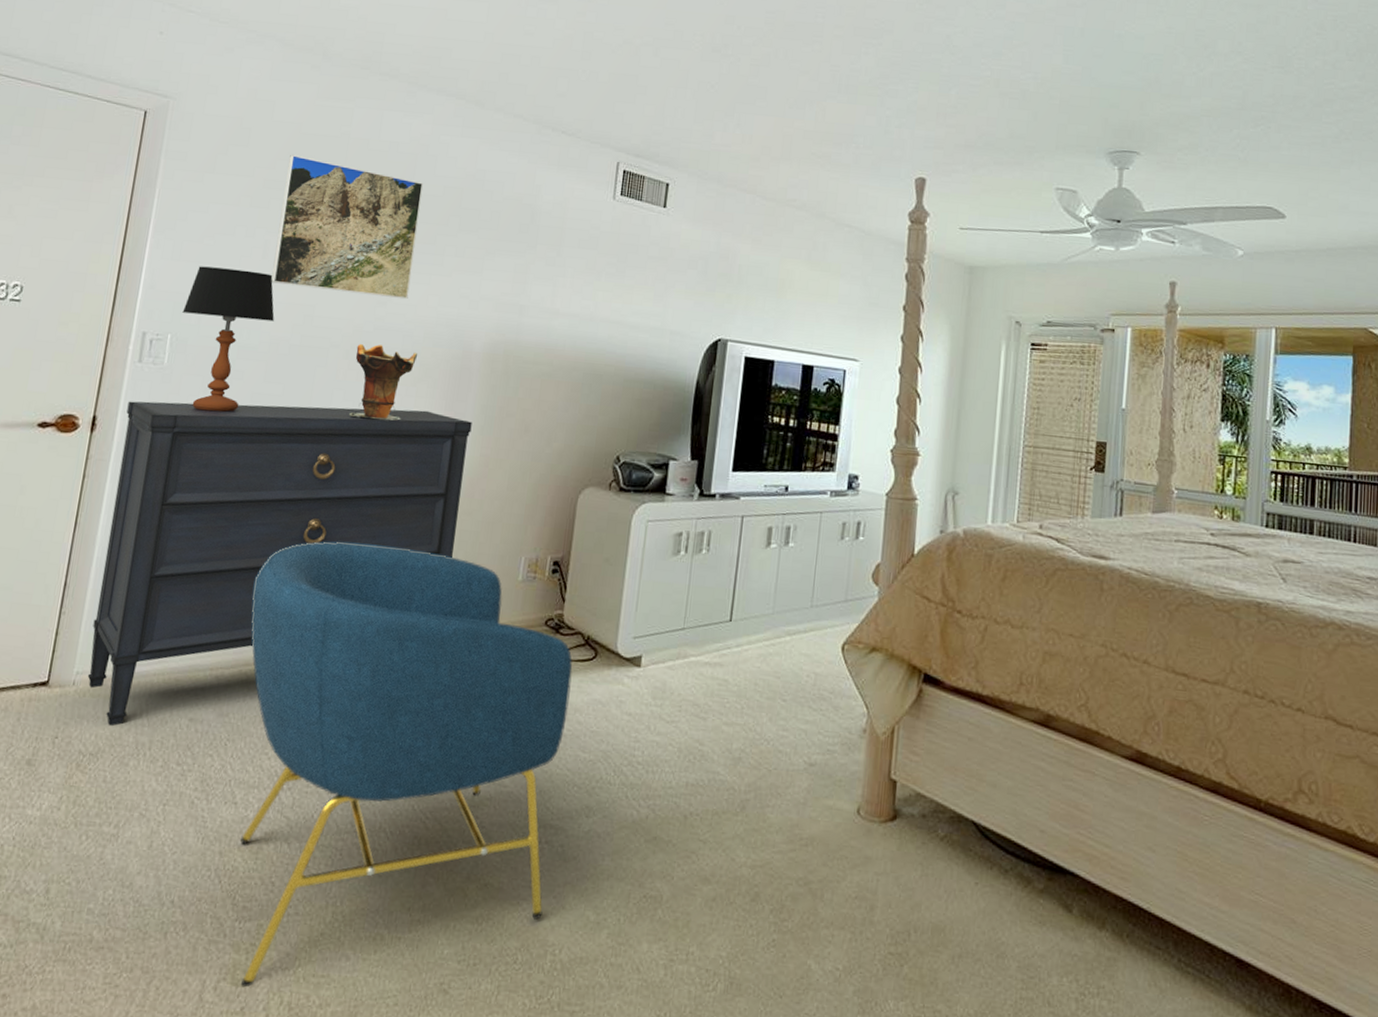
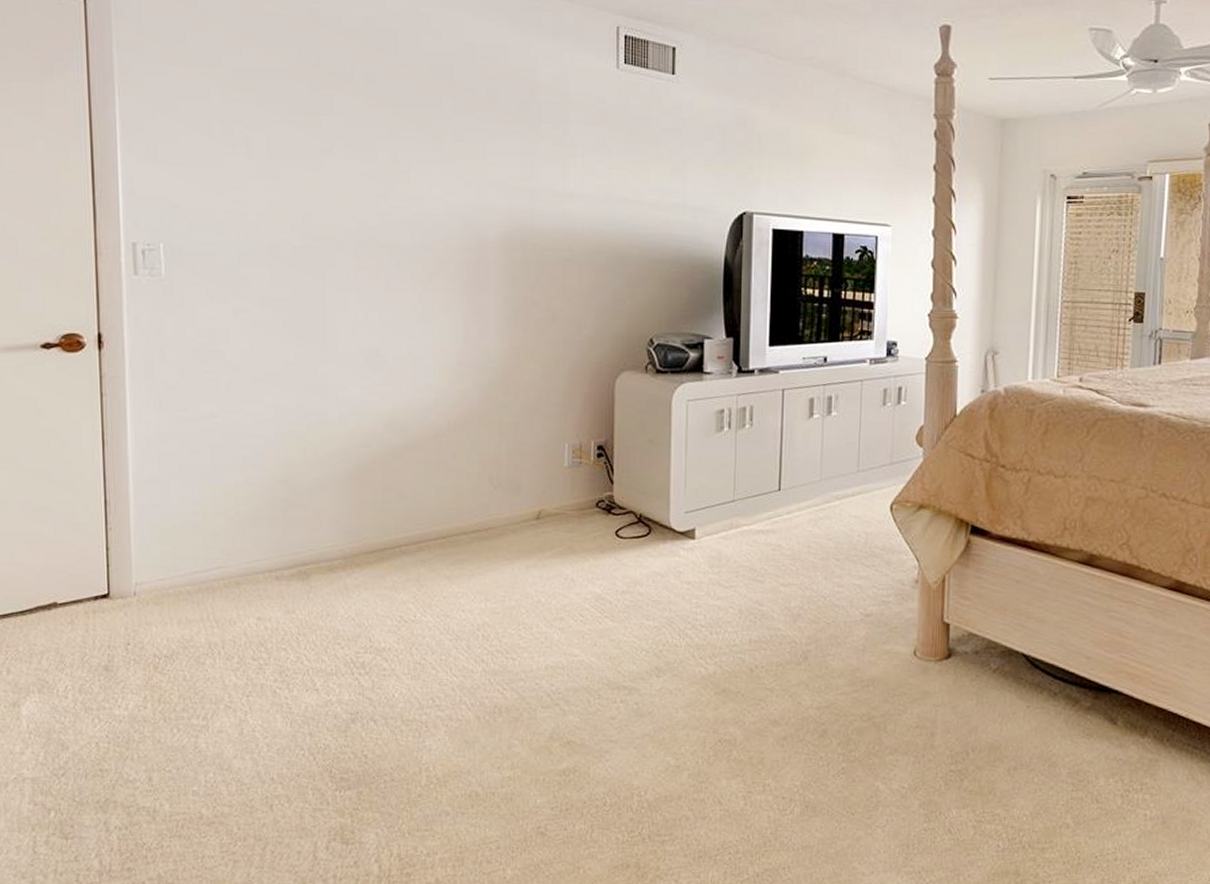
dresser: present [87,401,472,727] -> none [132,305,497,630]
table lamp: present [182,266,275,412] -> none [170,168,272,321]
armchair: present [240,541,573,988] -> none [298,441,628,845]
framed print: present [271,154,424,300] -> none [256,38,410,191]
decorative vase: present [349,343,417,420] -> none [364,240,429,318]

